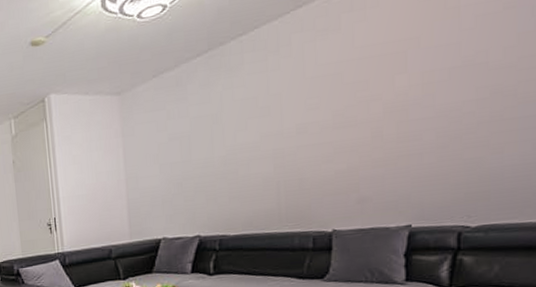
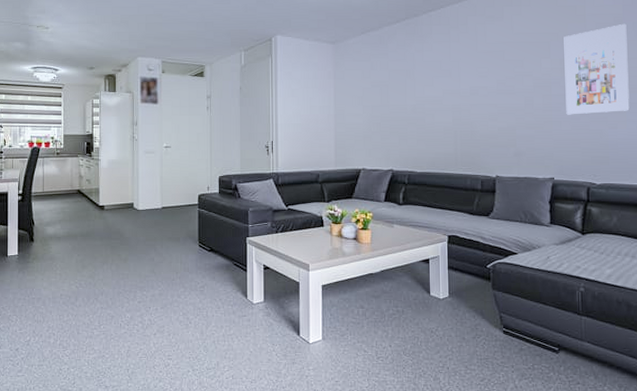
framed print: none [427,9,523,144] -> present [564,23,630,115]

